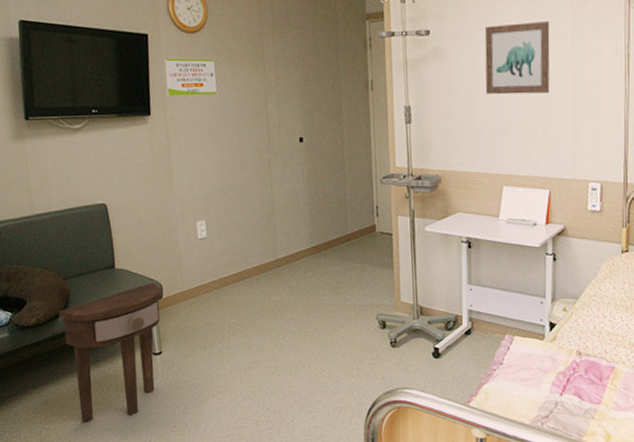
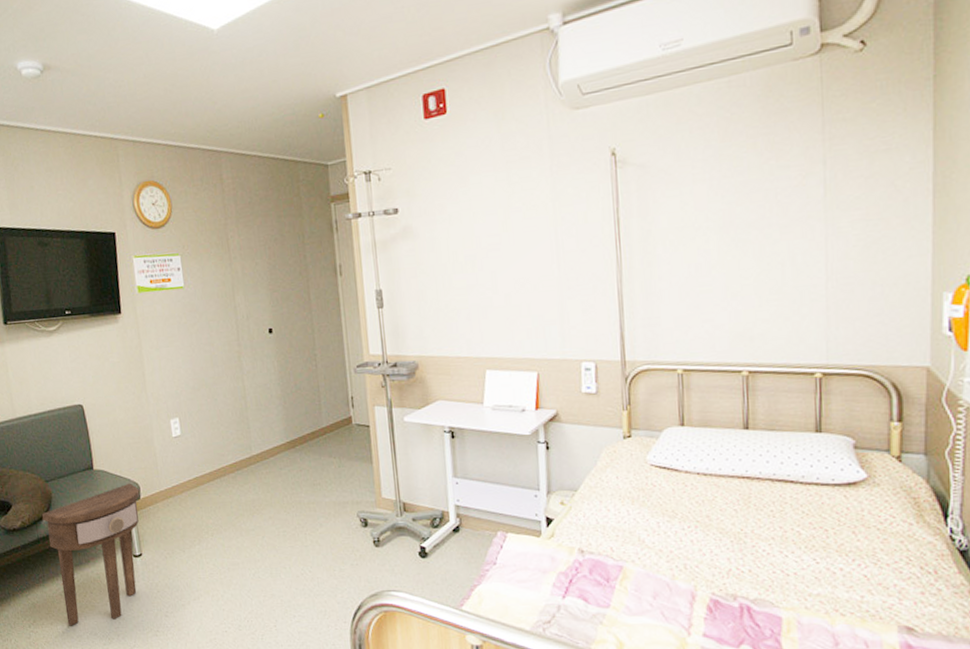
wall art: present [484,21,550,95] -> none [457,190,532,272]

